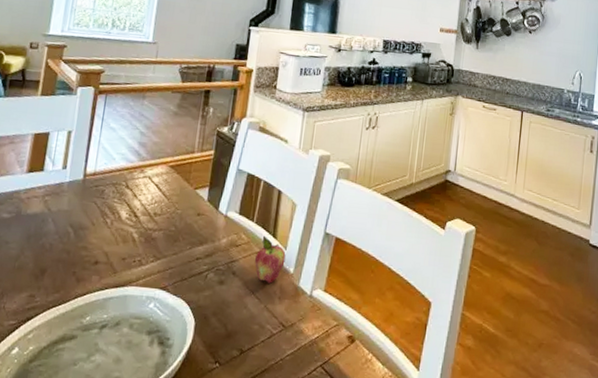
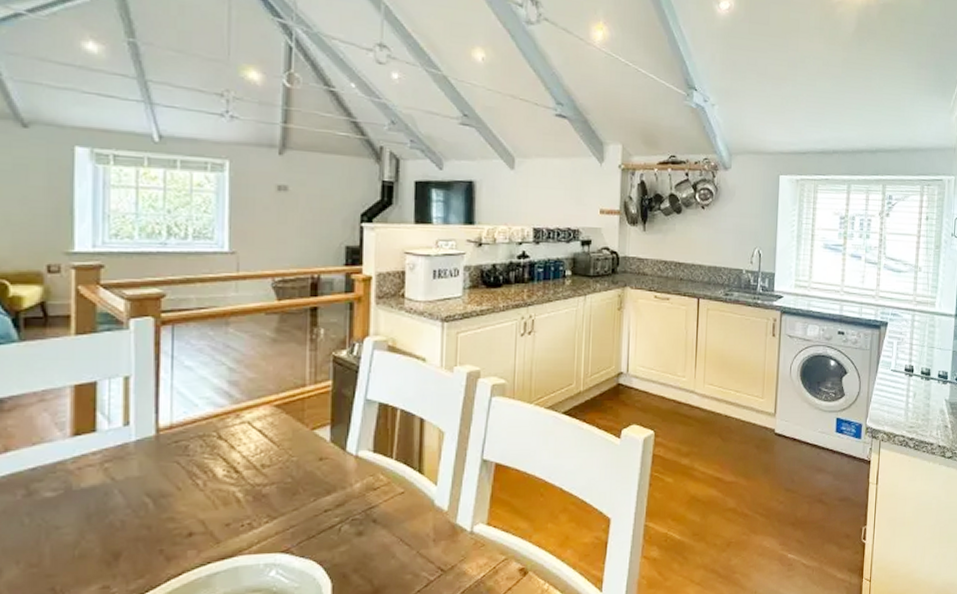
fruit: present [255,235,286,284] -> none [400,472,437,526]

